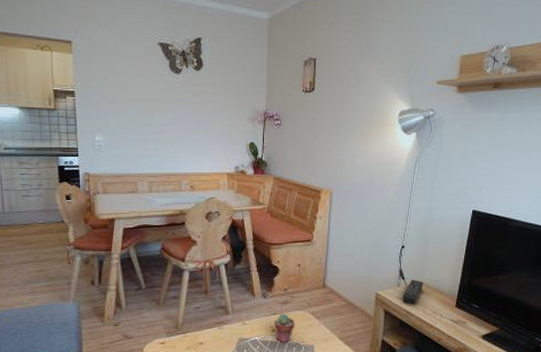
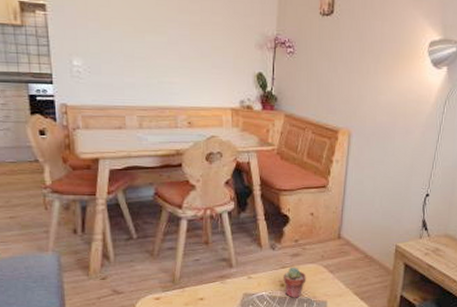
remote control: present [402,280,423,304] -> none [424,231,448,258]

